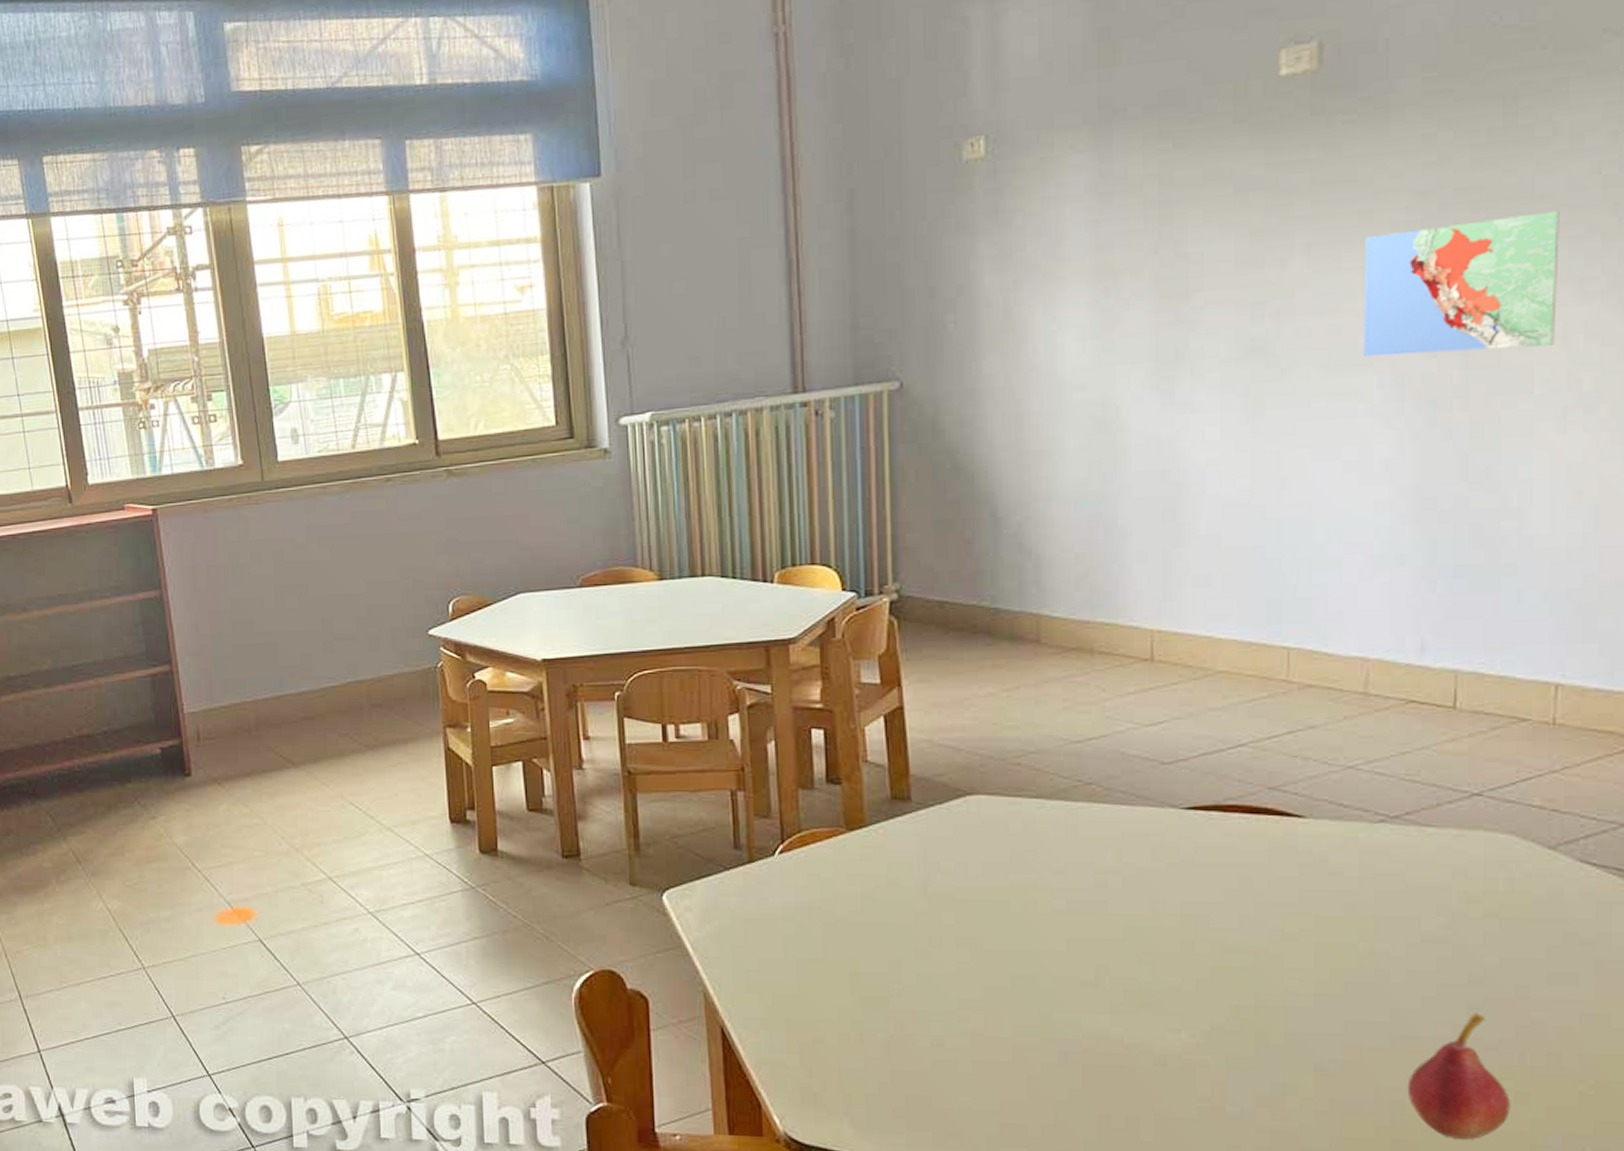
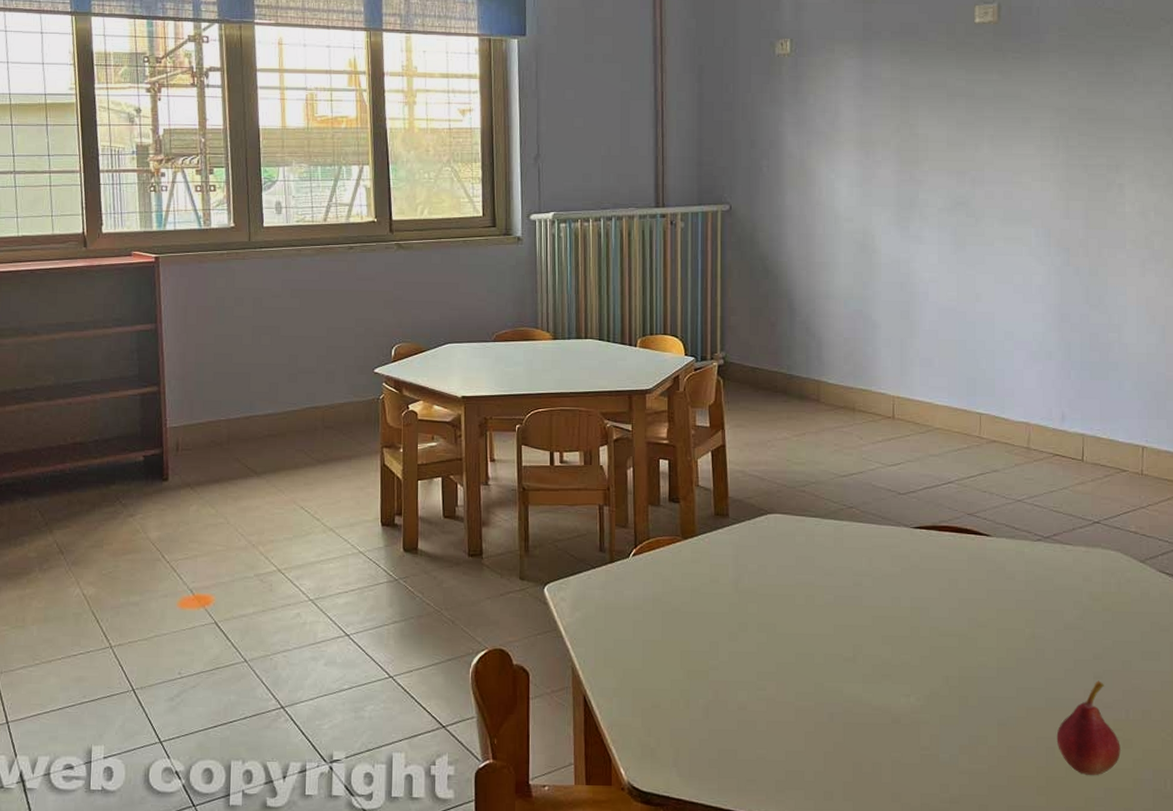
map: present [1364,211,1560,357] -> none [1025,130,1139,217]

